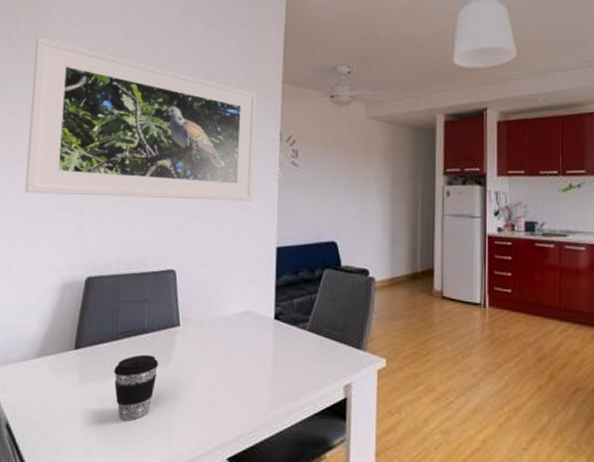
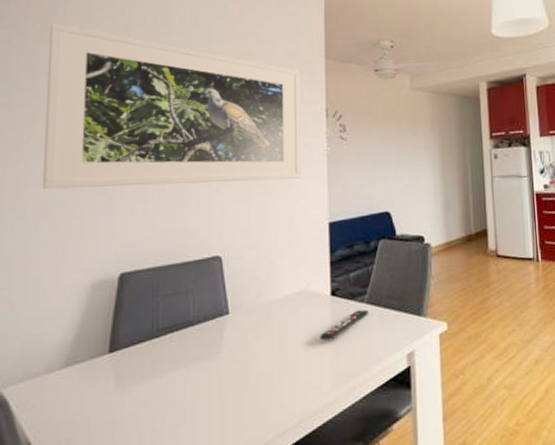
coffee cup: present [114,354,159,420] -> none [157,348,208,422]
remote control: none [261,336,309,362] -> present [319,309,368,341]

